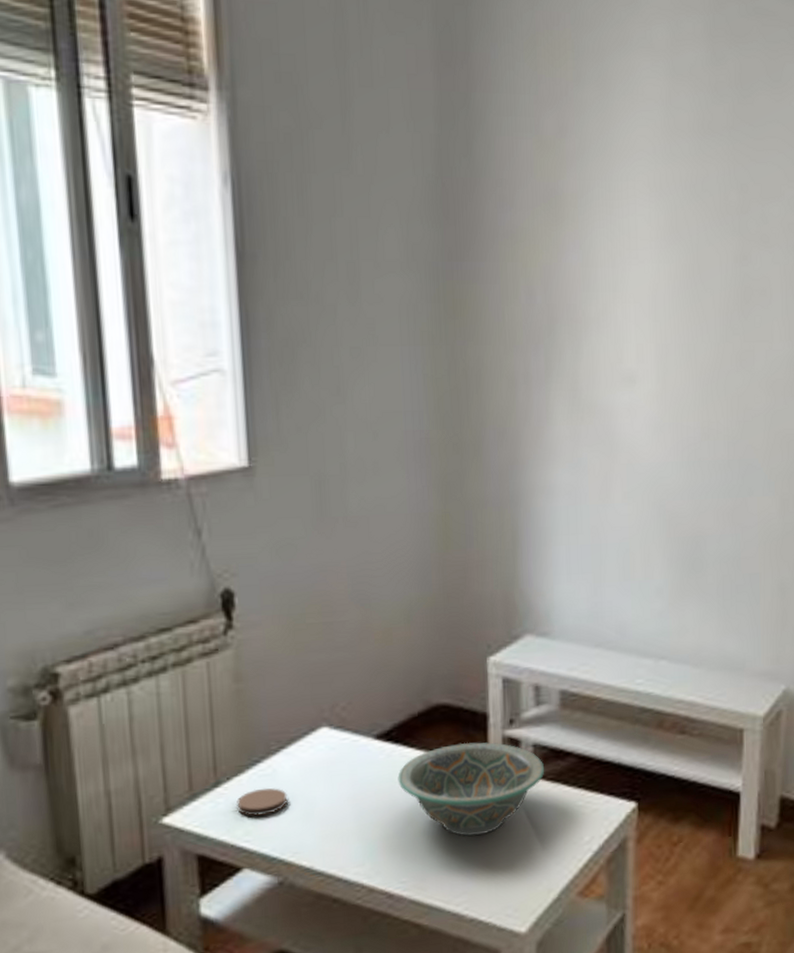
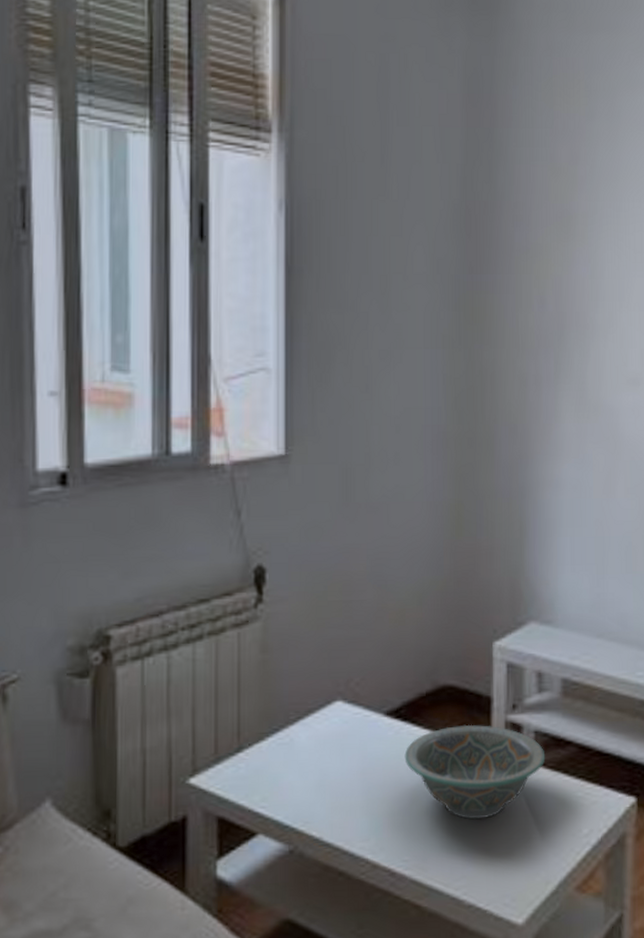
coaster: present [237,787,288,816] -> none [256,756,302,783]

